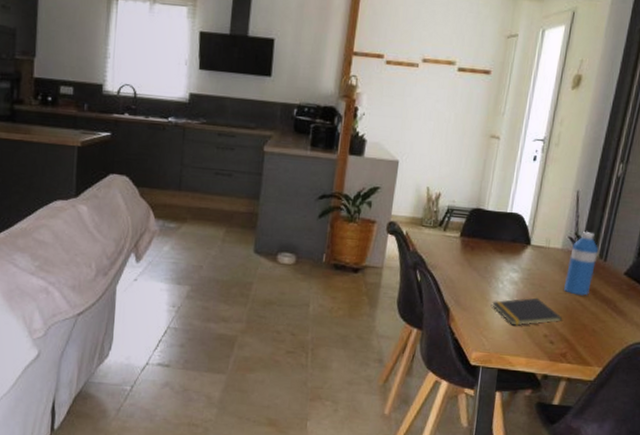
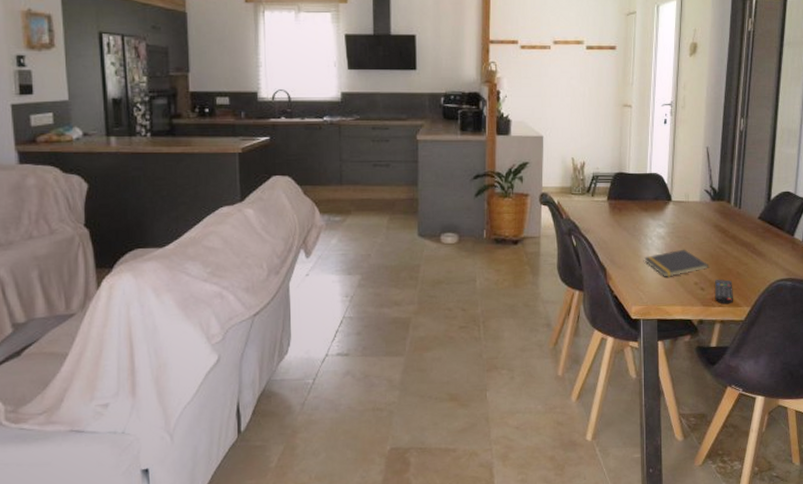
water bottle: present [564,232,599,296] -> none [707,184,733,243]
remote control: none [564,333,586,362] -> present [715,279,733,305]

